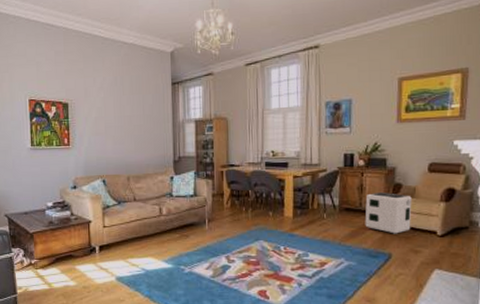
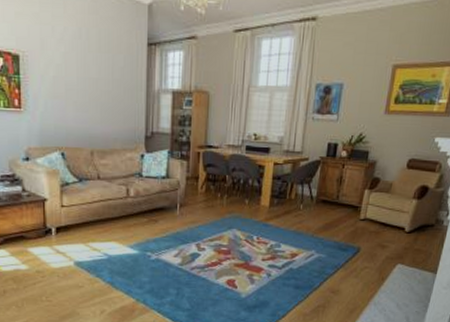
air purifier: present [365,191,412,234] -> none [339,185,387,229]

